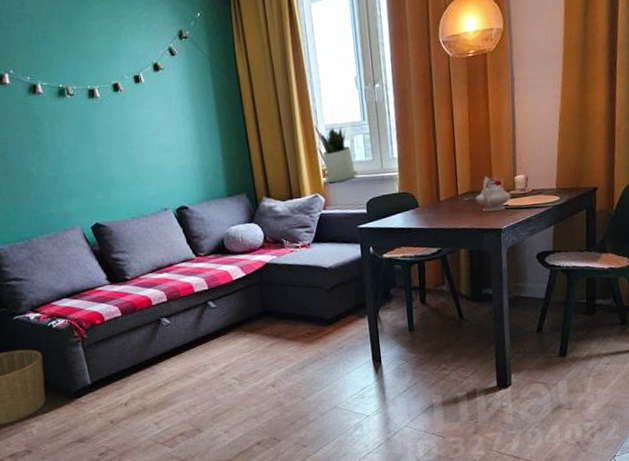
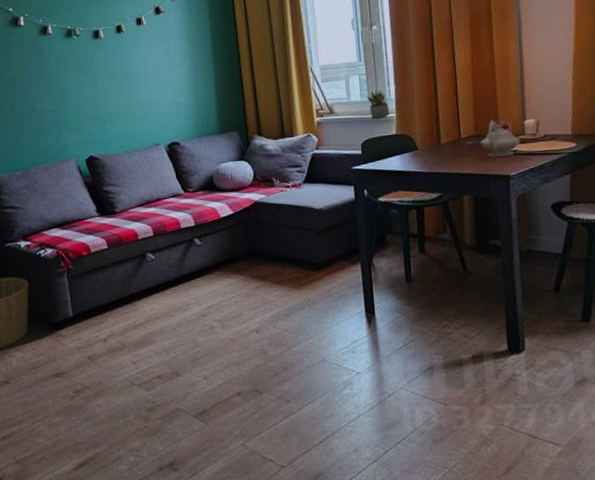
planter: present [319,127,358,183] -> none [313,67,353,123]
succulent plant: none [371,148,393,178] -> present [367,89,390,119]

